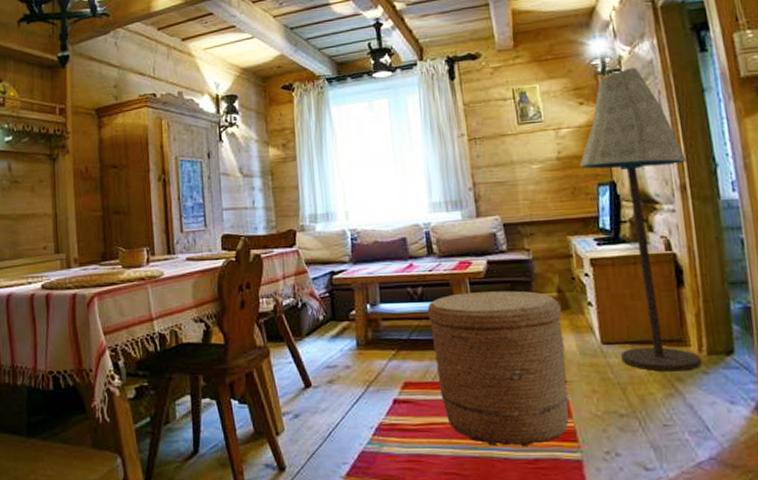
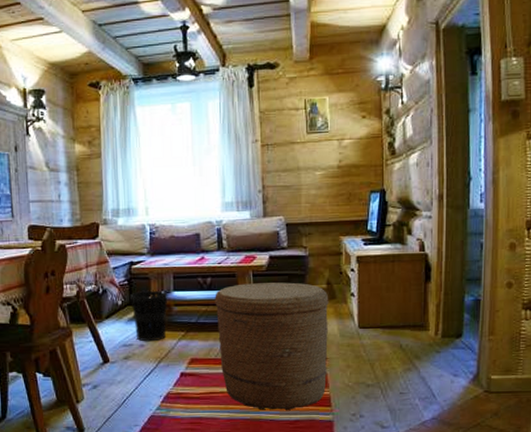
wastebasket: none [332,303,375,363] -> present [130,291,168,342]
floor lamp: present [579,67,702,372] -> none [356,85,447,351]

